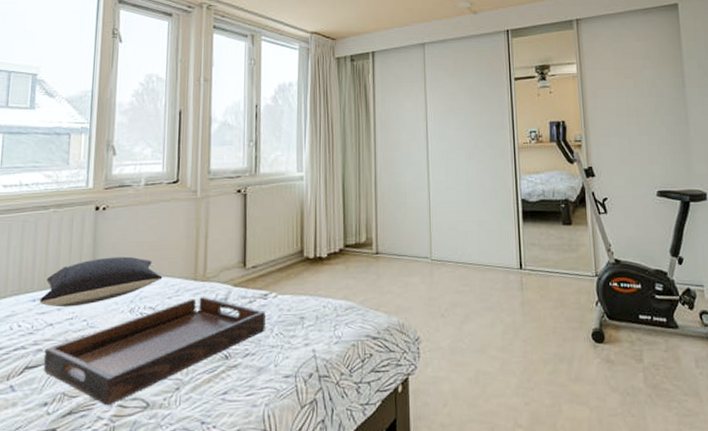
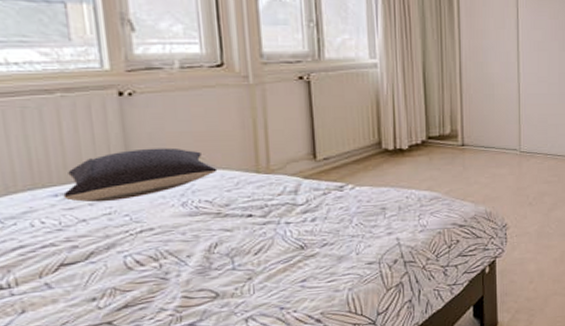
serving tray: present [43,297,265,406] -> none [81,189,343,298]

